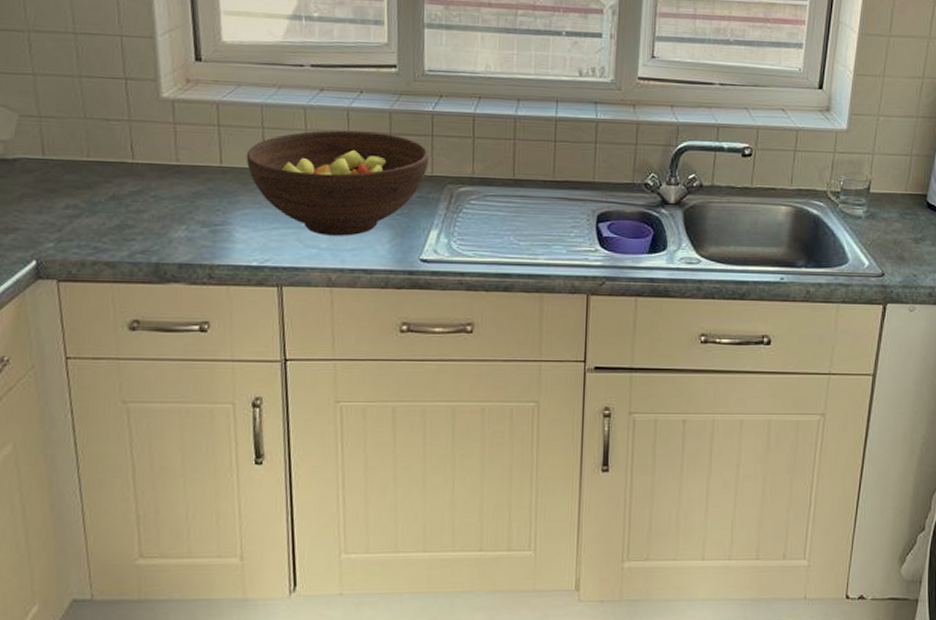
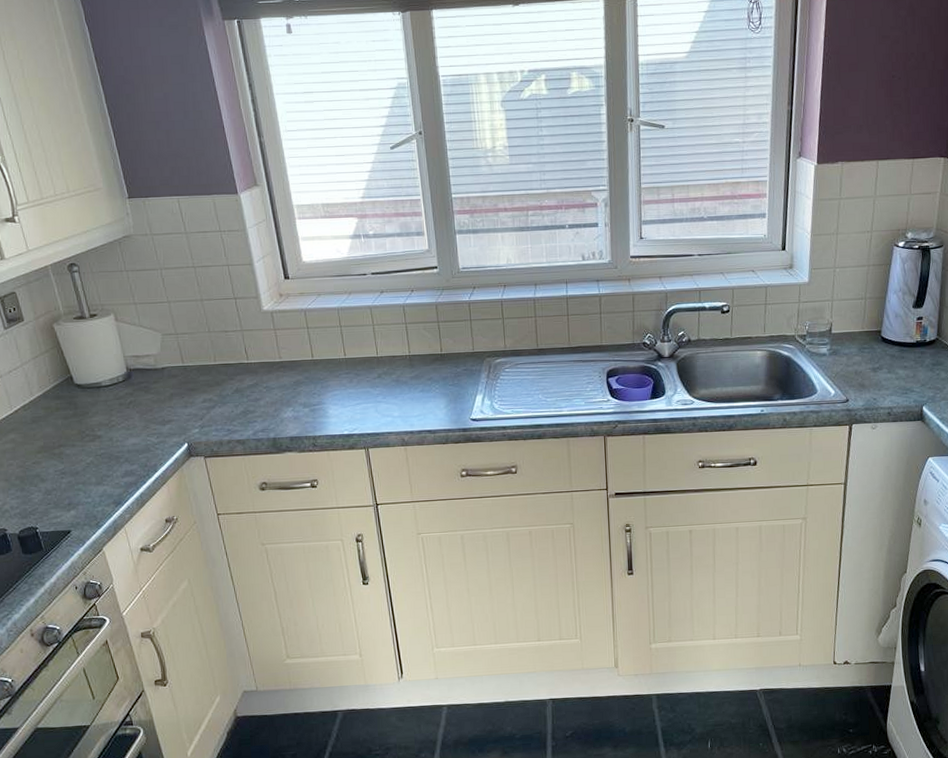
fruit bowl: present [246,130,430,236] -> none [330,321,470,406]

